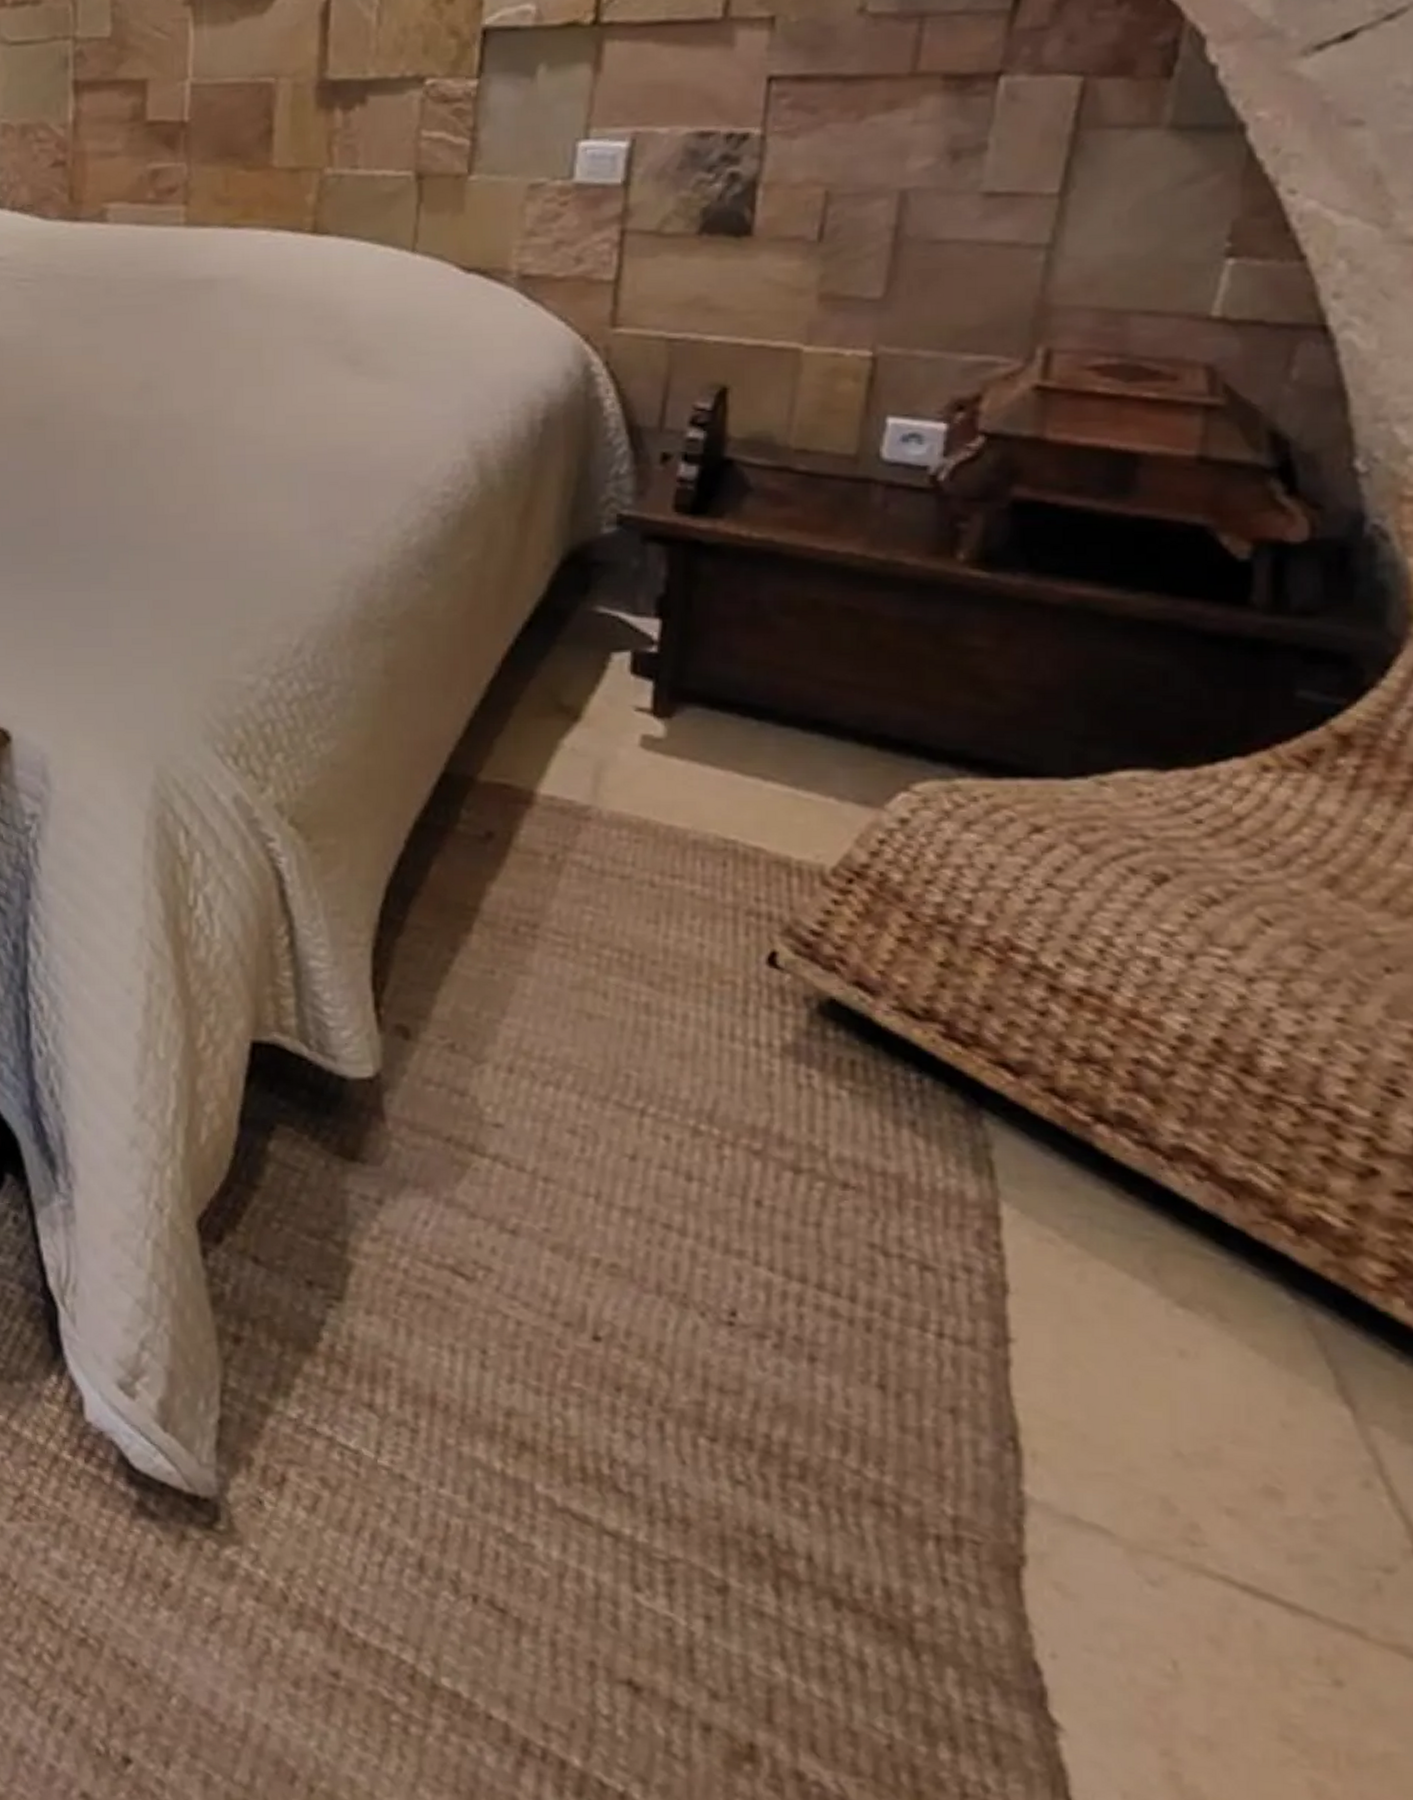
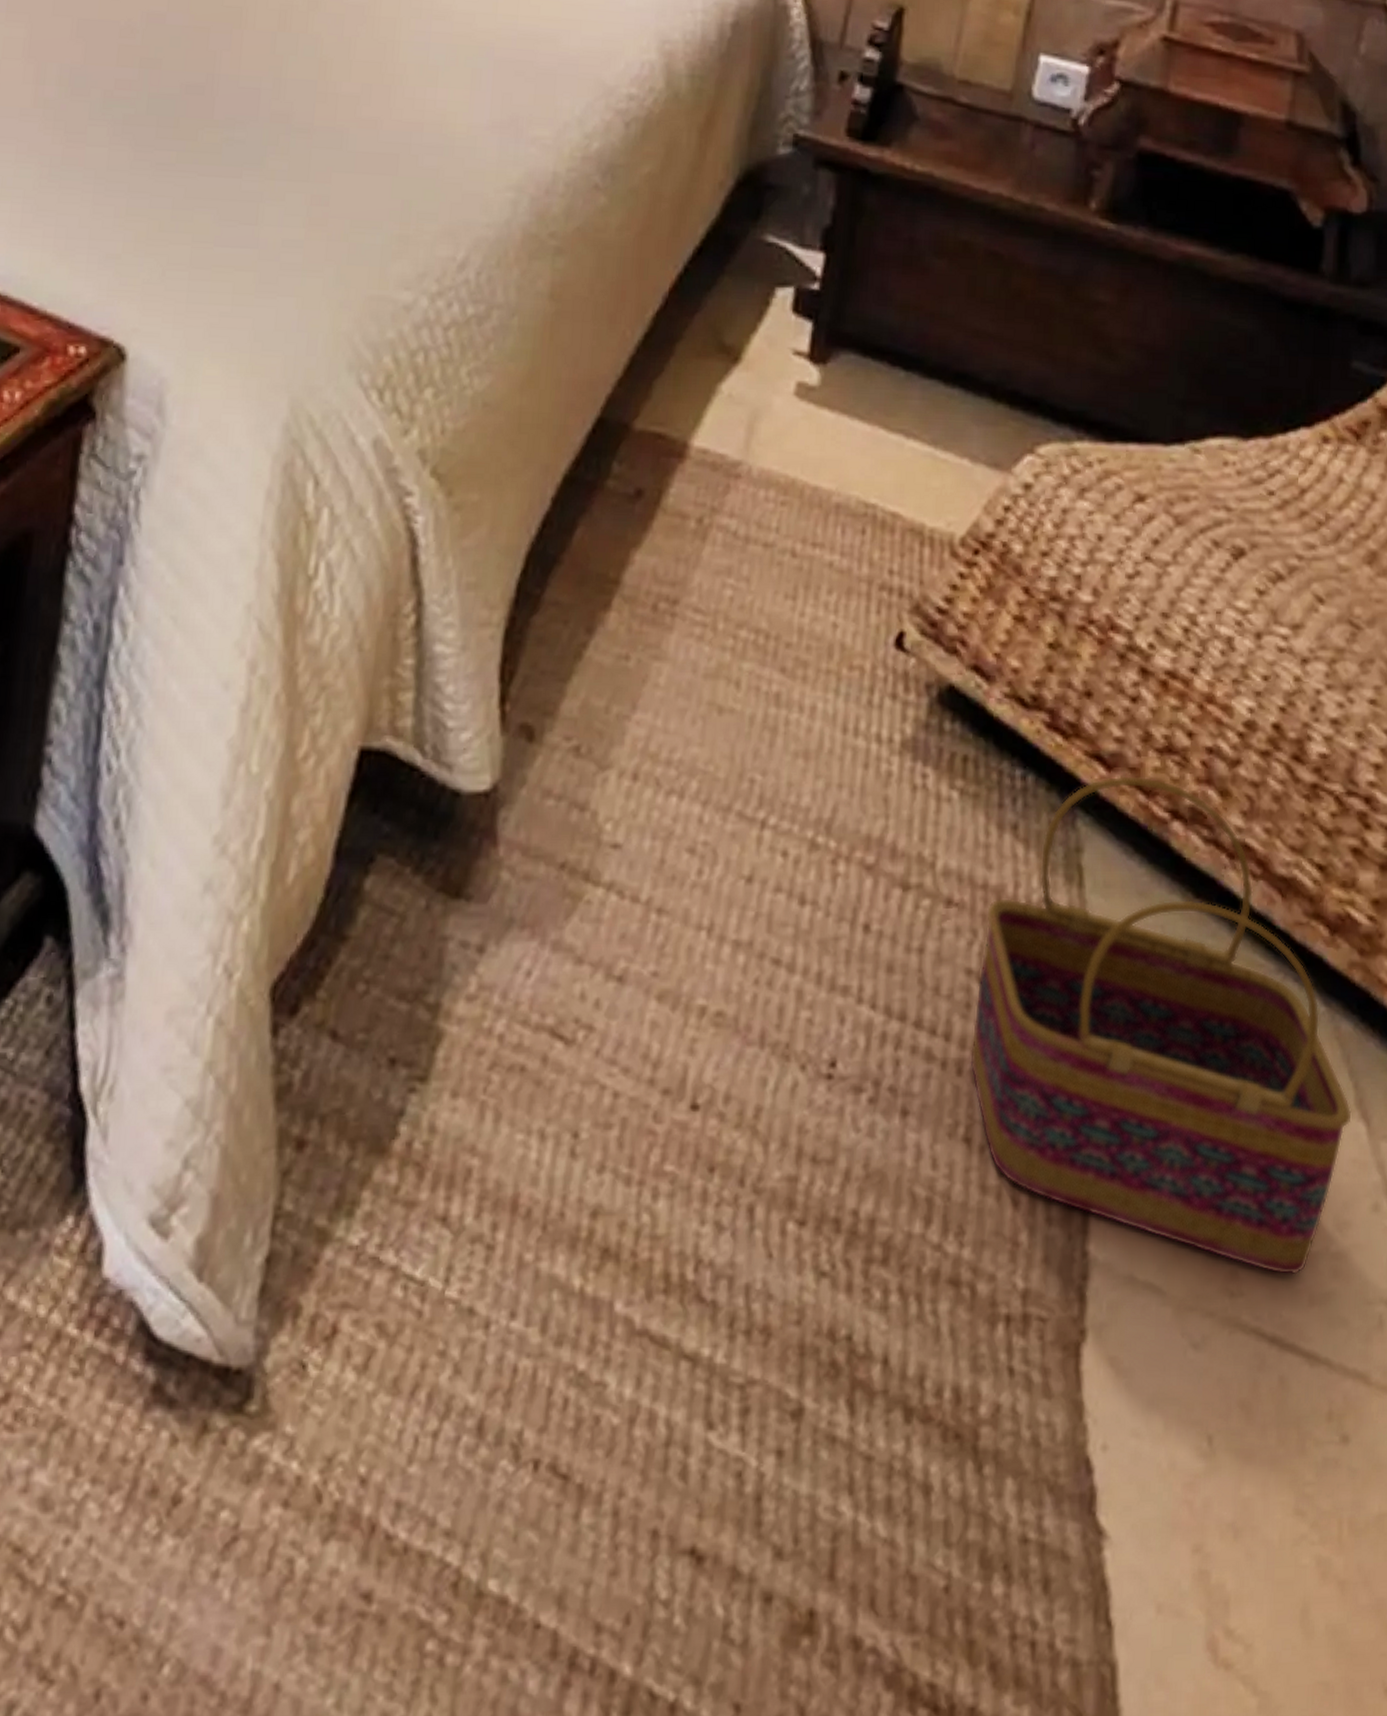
basket: none [879,1082,1332,1535] -> present [970,776,1352,1276]

